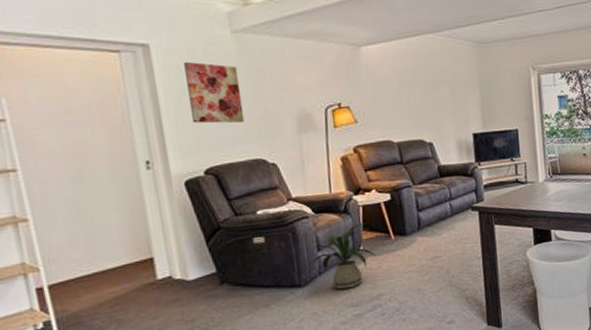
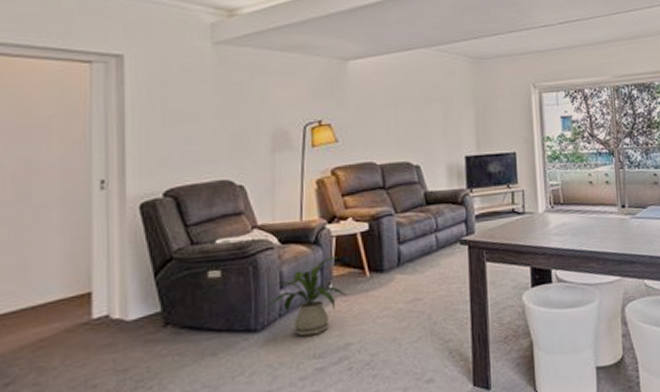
wall art: present [184,61,245,124] -> none [158,73,215,141]

